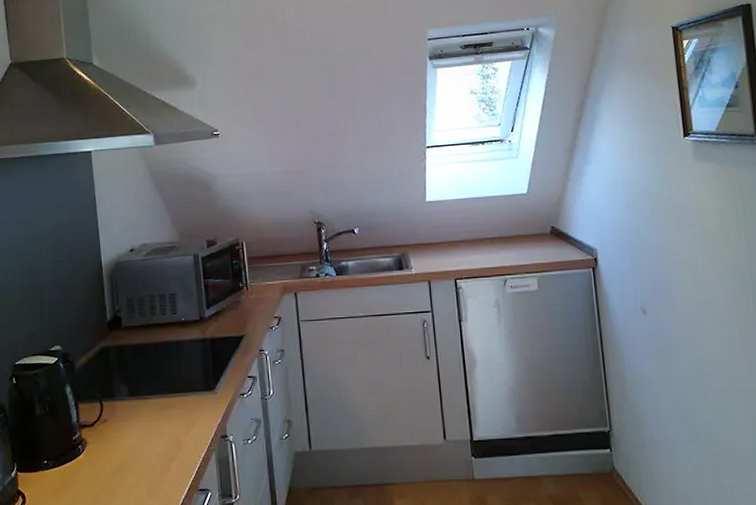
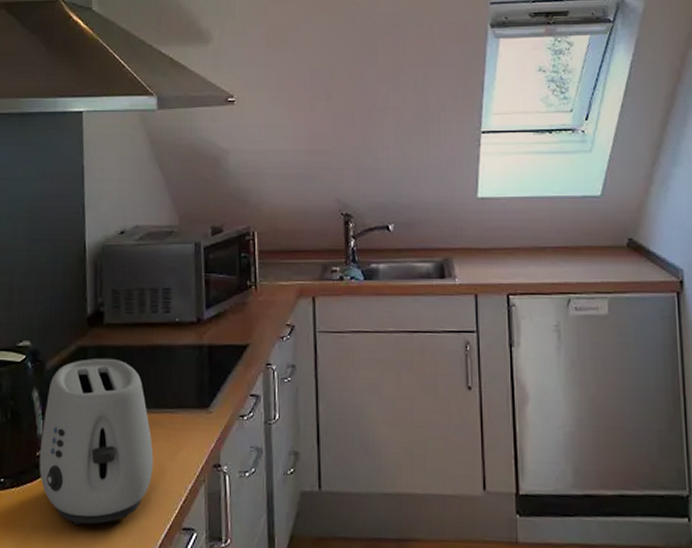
toaster: none [75,355,171,495] -> present [39,358,154,526]

